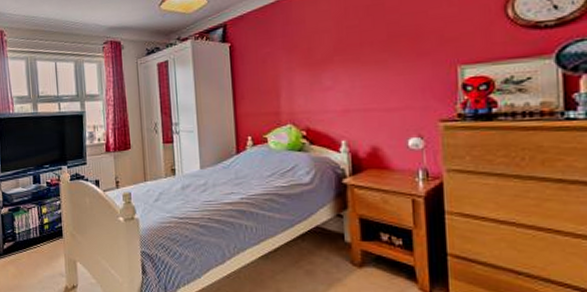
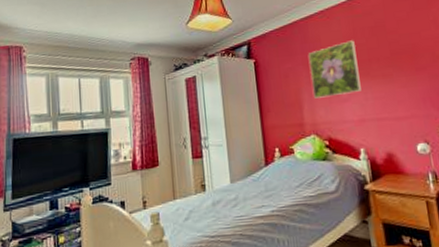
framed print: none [289,21,348,86] -> present [308,40,361,99]

